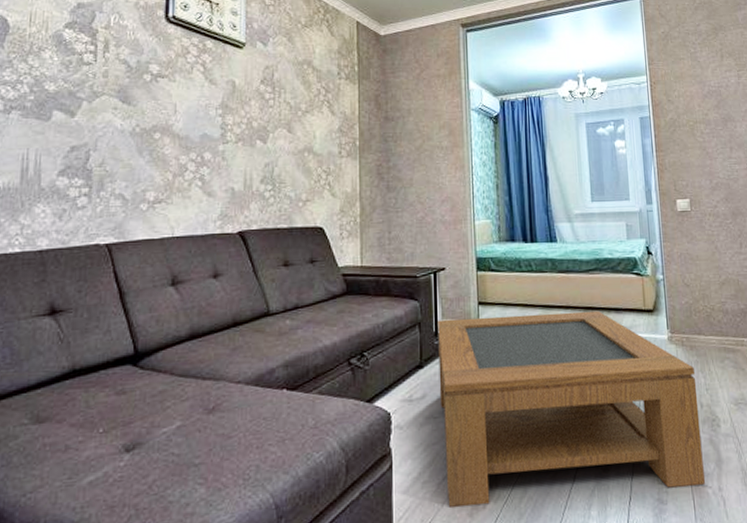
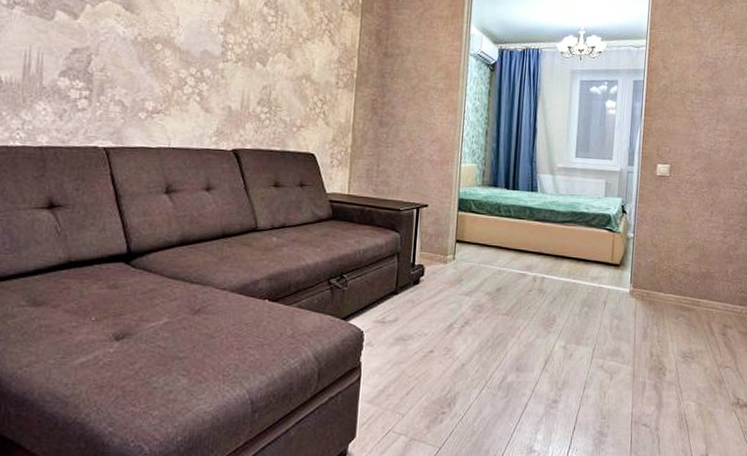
coffee table: present [438,310,705,507] -> none [408,252,650,423]

